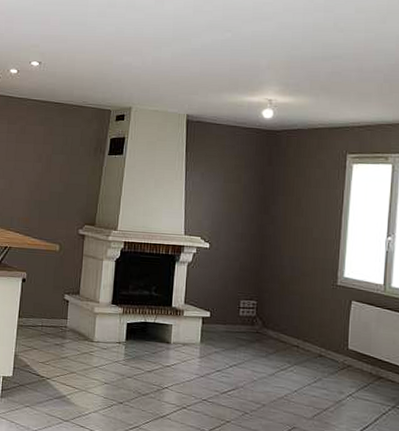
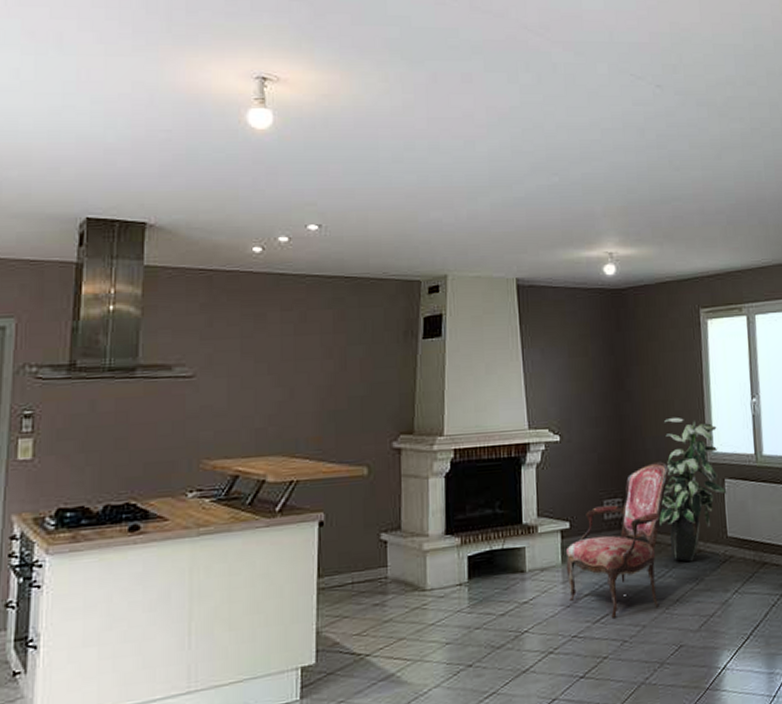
armchair: none [203,277,301,394] -> present [566,461,669,618]
indoor plant: none [286,242,353,363] -> present [658,417,727,562]

